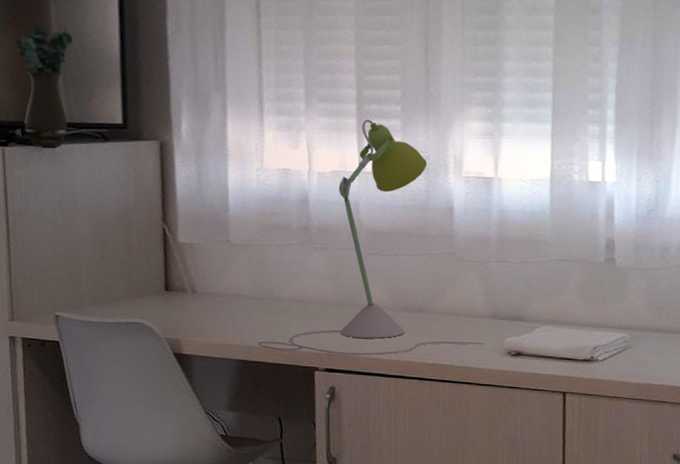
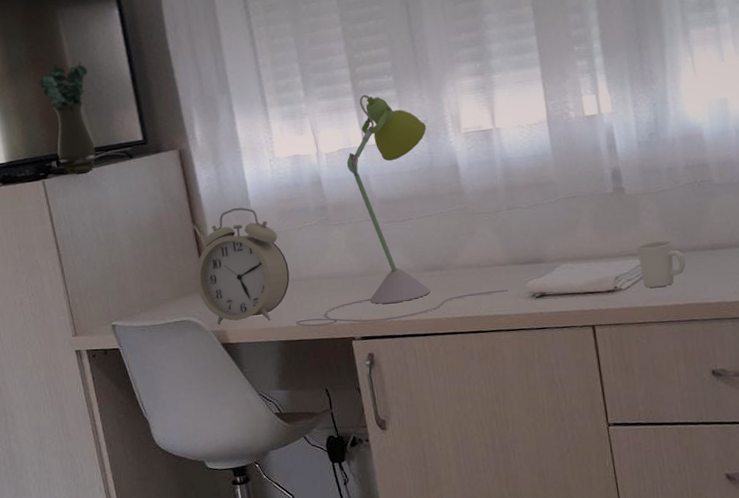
alarm clock: none [156,212,260,337] -> present [195,207,290,325]
mug: none [619,317,664,364] -> present [637,240,686,288]

